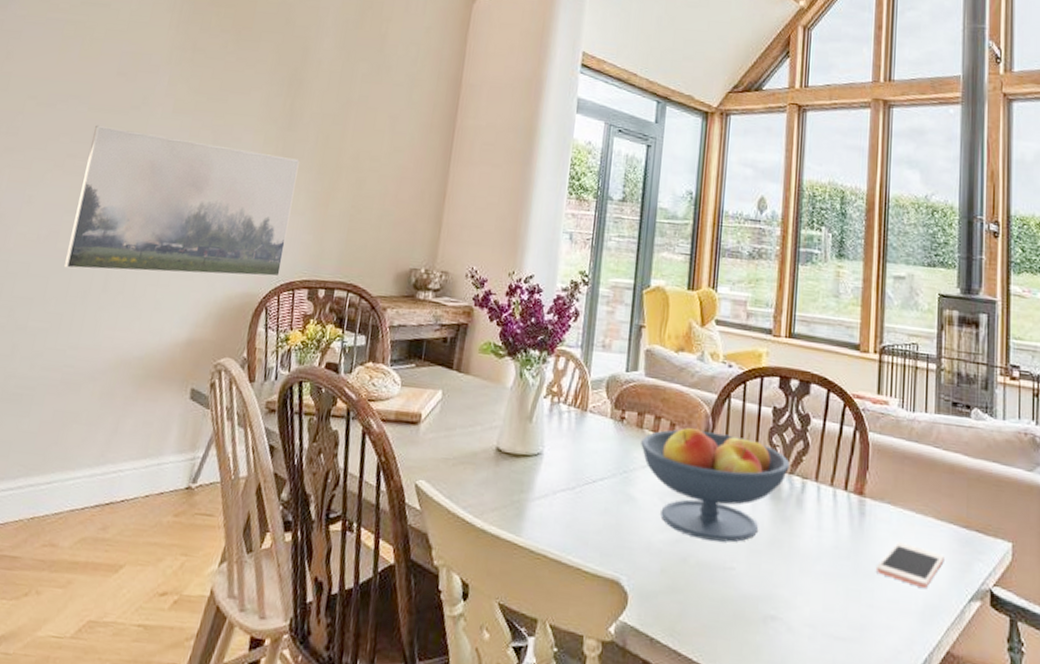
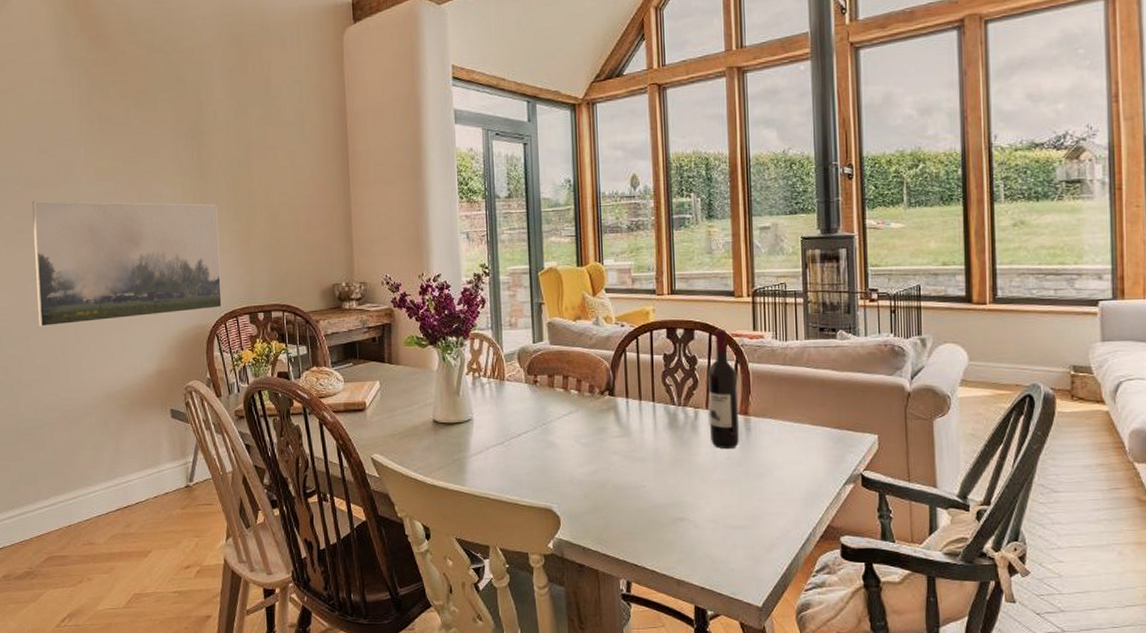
fruit bowl: present [641,427,790,543] -> none [554,378,683,467]
wine bottle: none [817,385,854,536] -> present [708,328,739,450]
cell phone: present [875,542,944,589] -> none [763,447,821,481]

